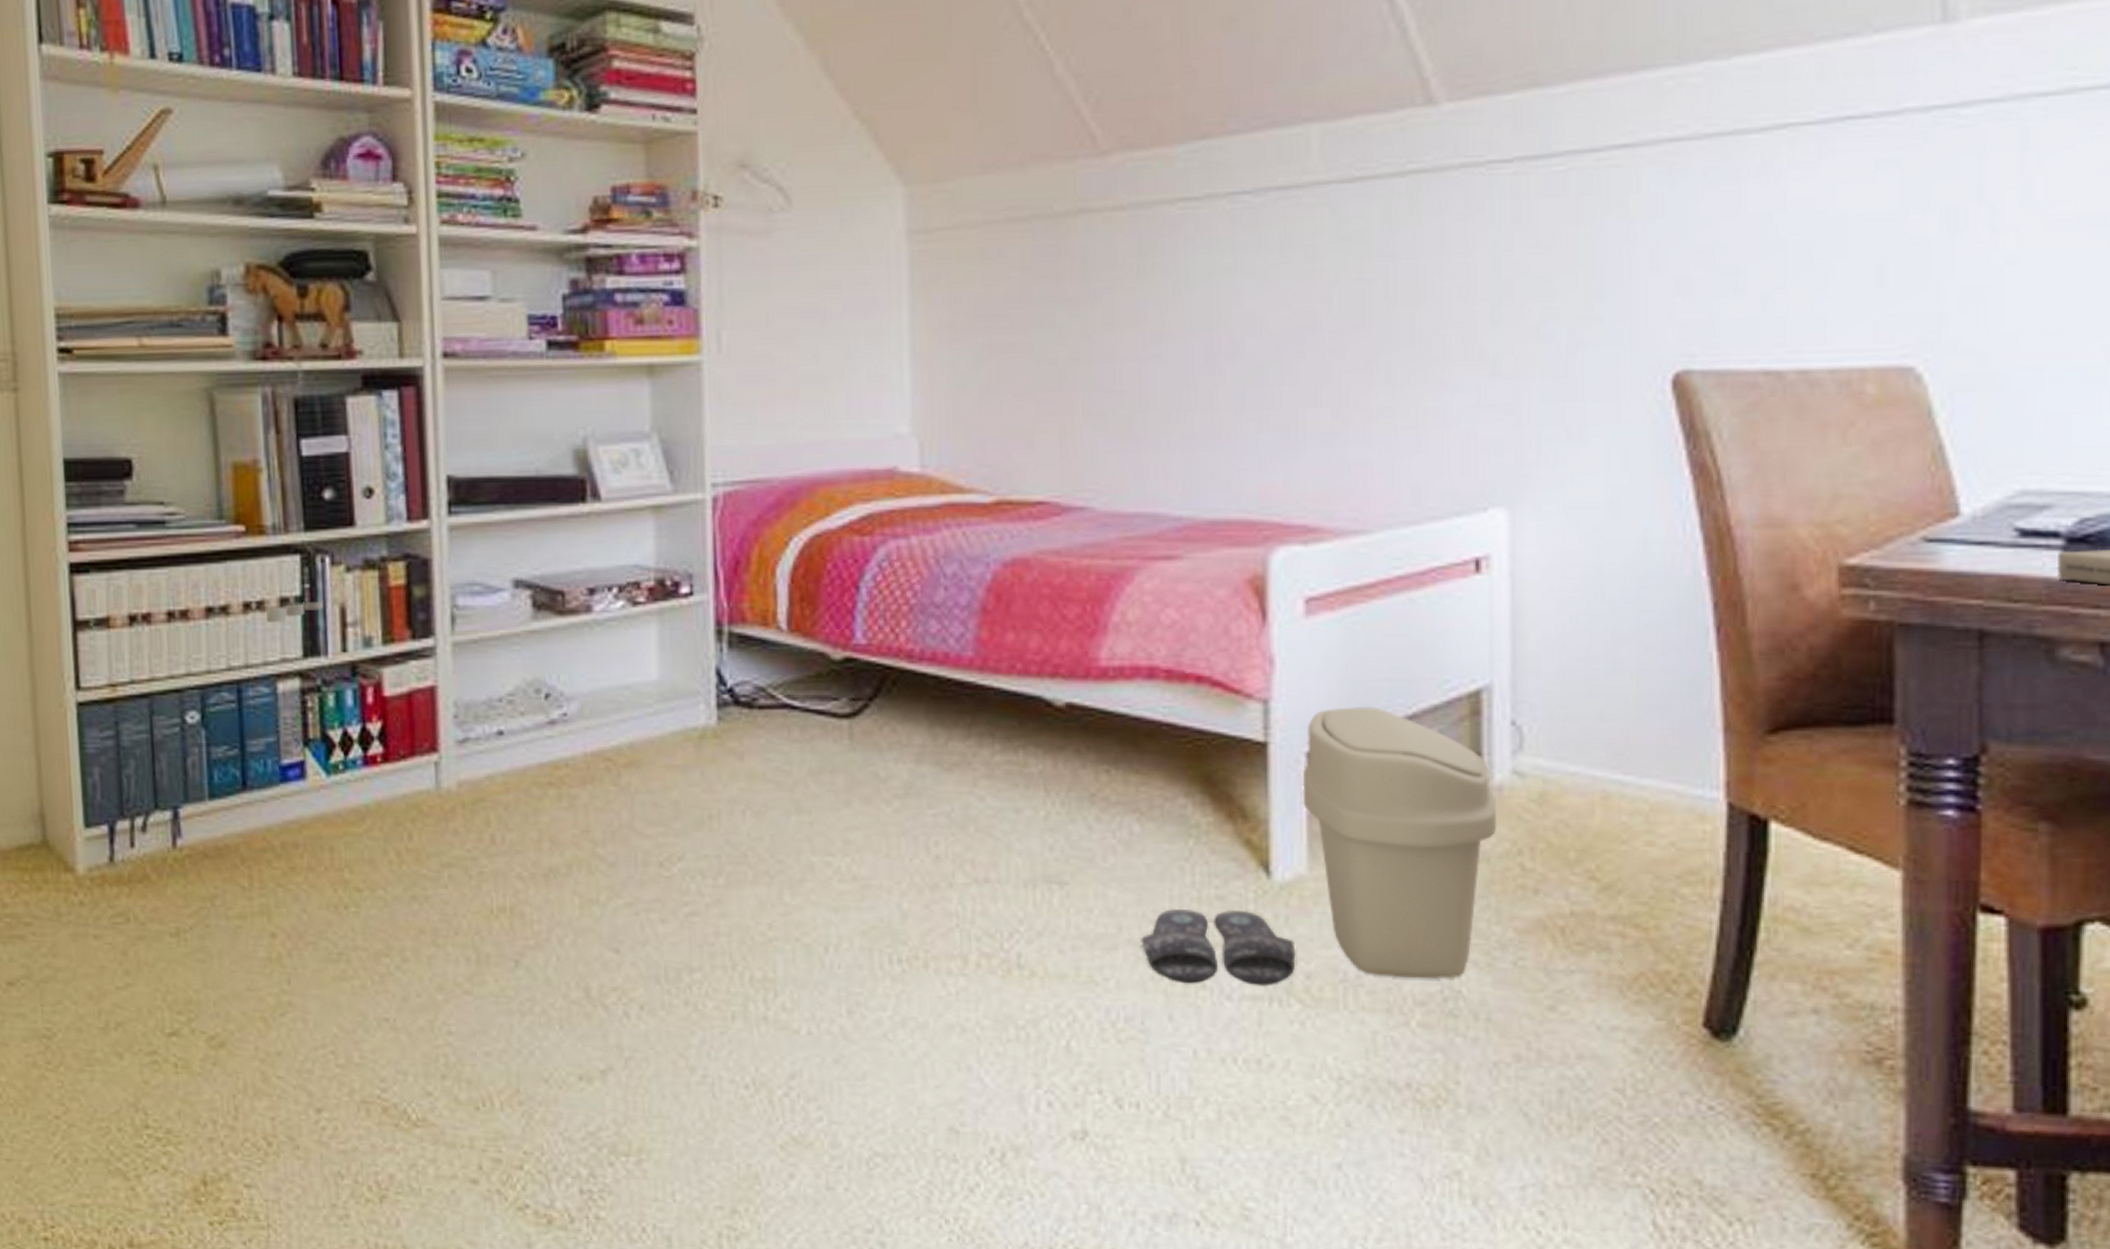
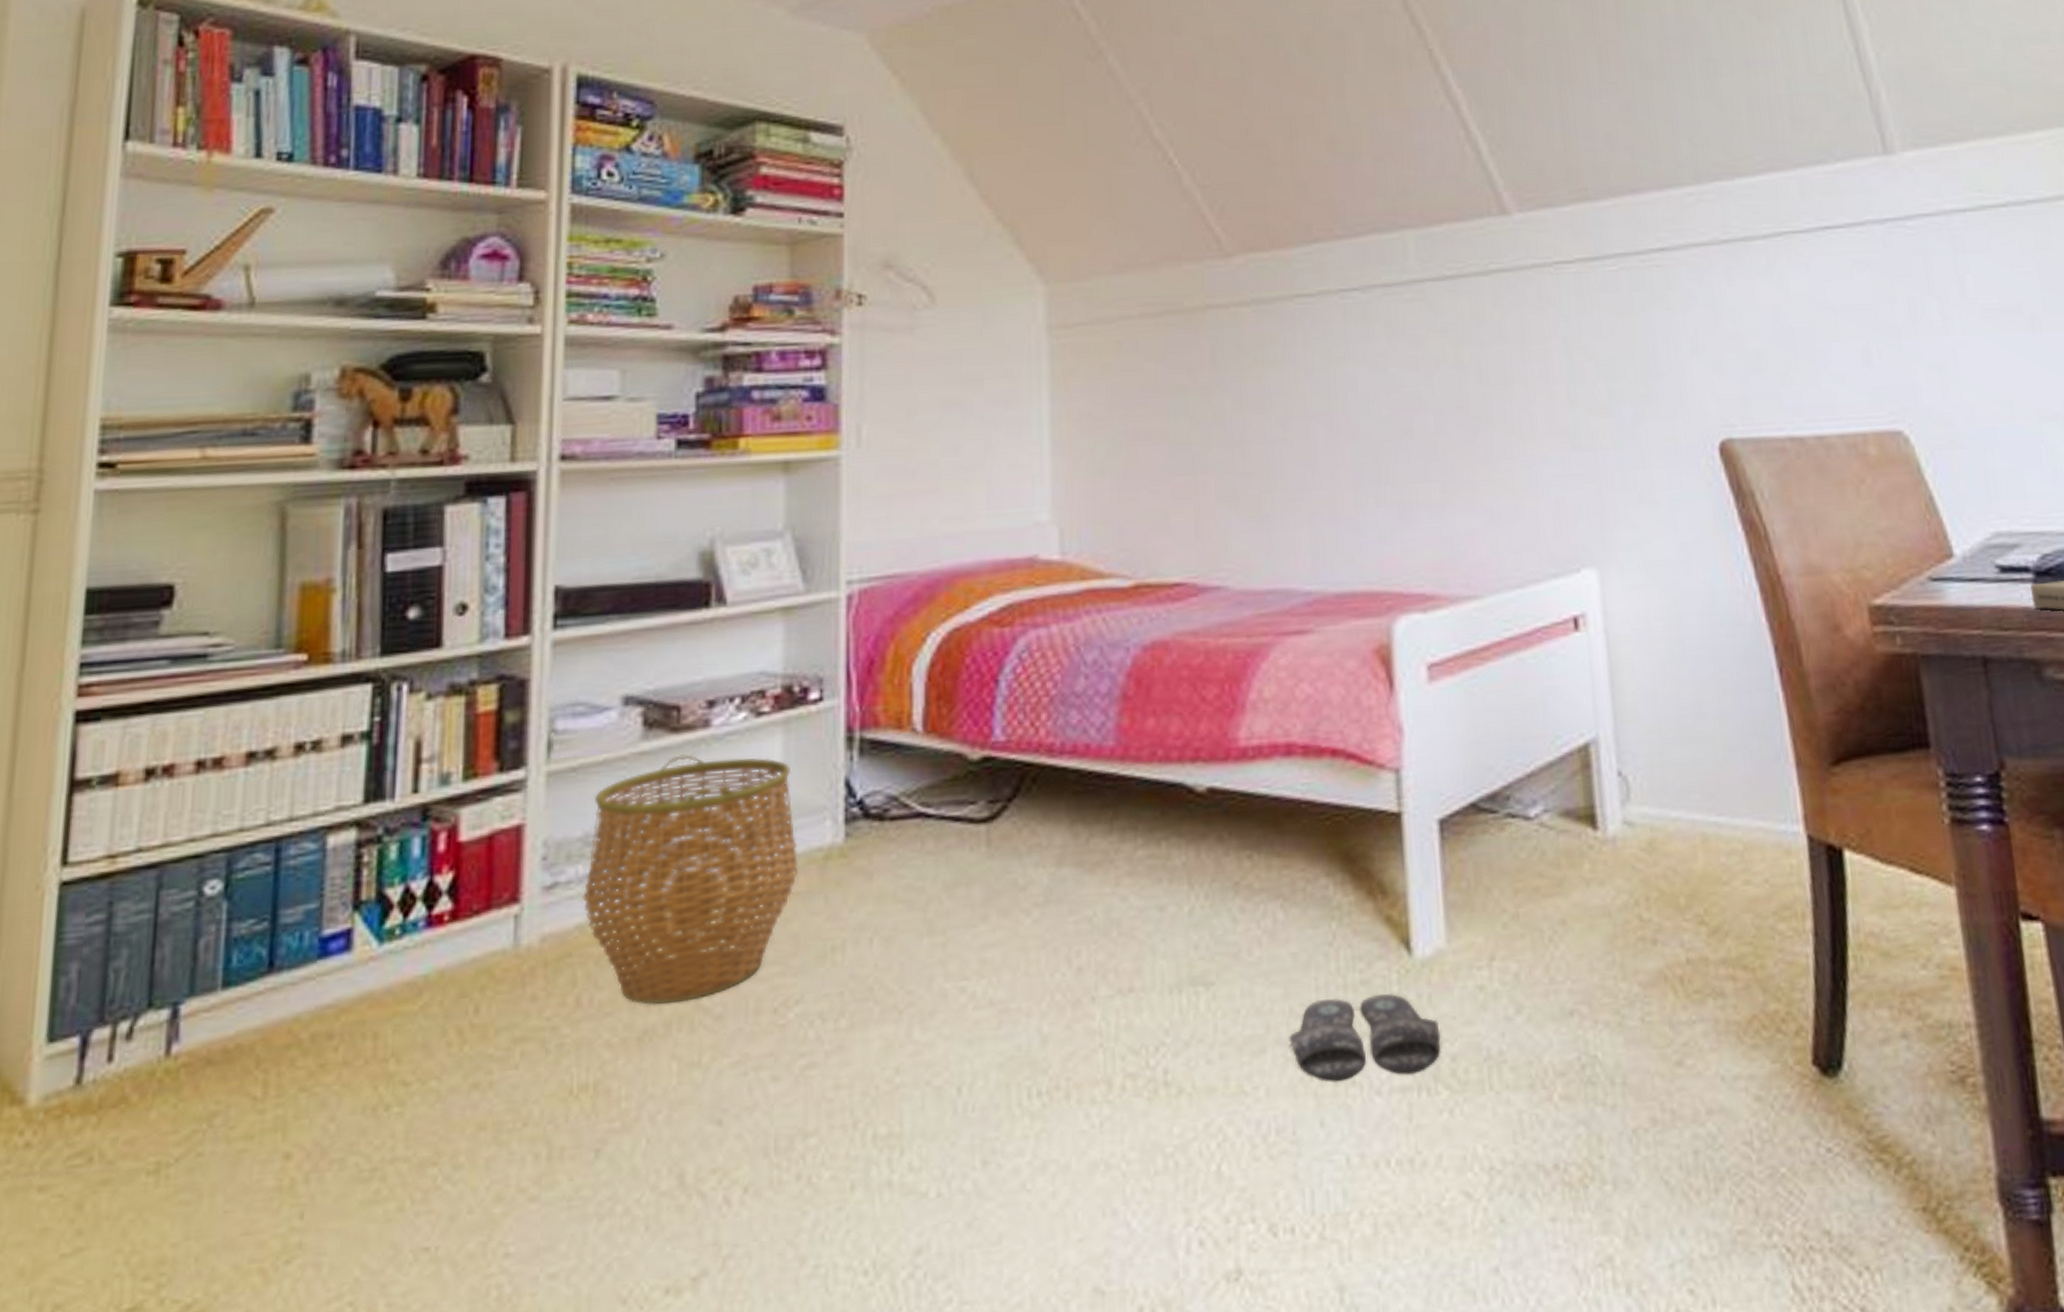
candle: present [265,601,323,623] -> none [321,736,394,766]
basket: none [490,636,677,848] -> present [582,754,799,1005]
trash bin: present [1302,707,1496,980] -> none [1435,768,1614,1050]

